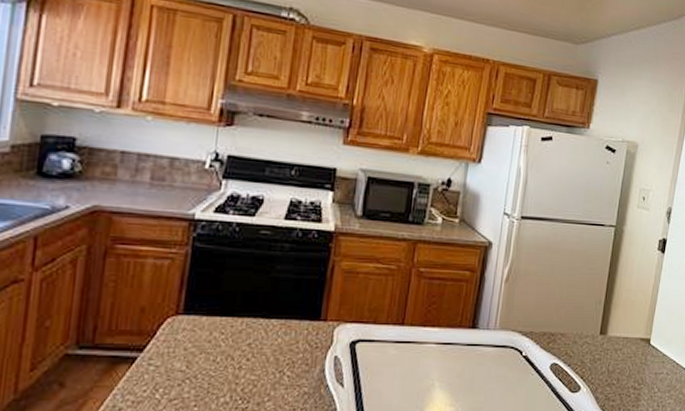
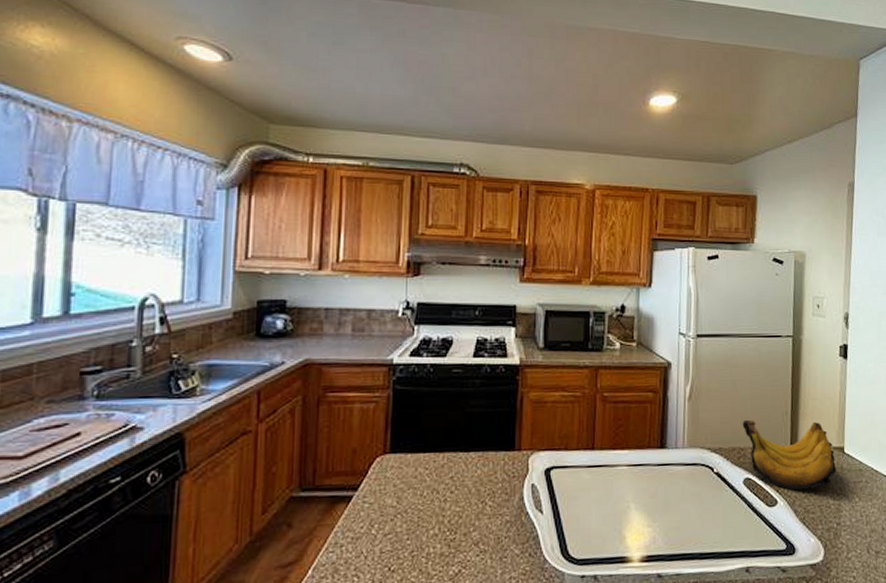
banana bunch: none [555,305,641,378] -> present [742,419,837,490]

